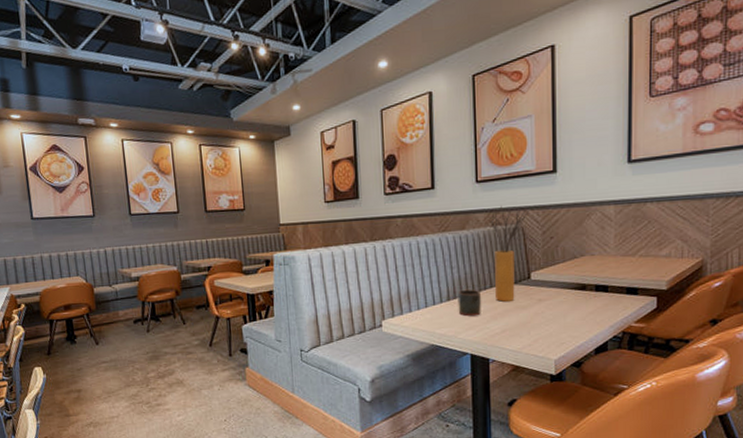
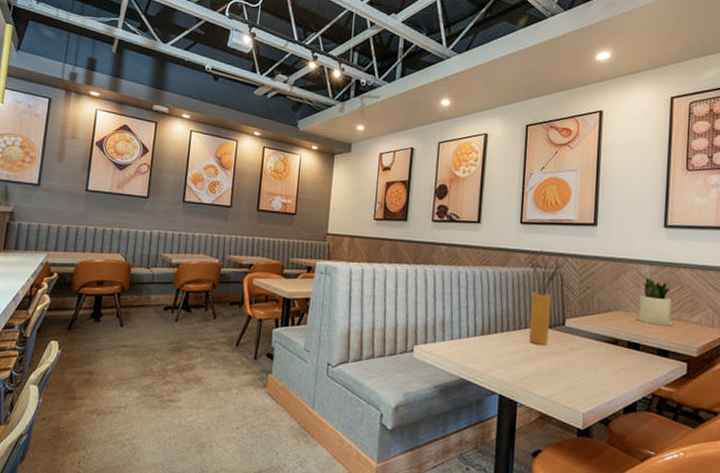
mug: present [457,289,482,317] -> none [491,326,516,355]
planter: none [601,217,643,265] -> present [635,277,675,327]

